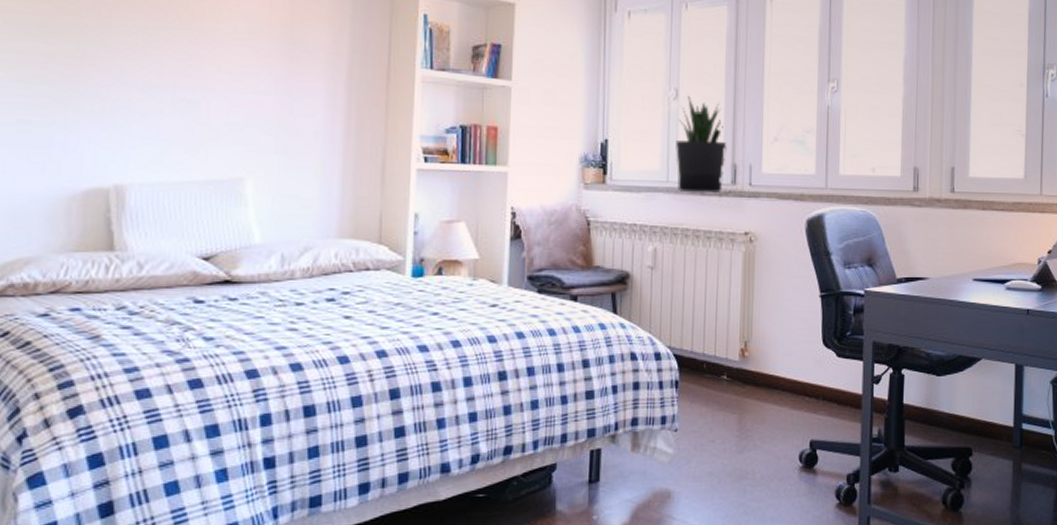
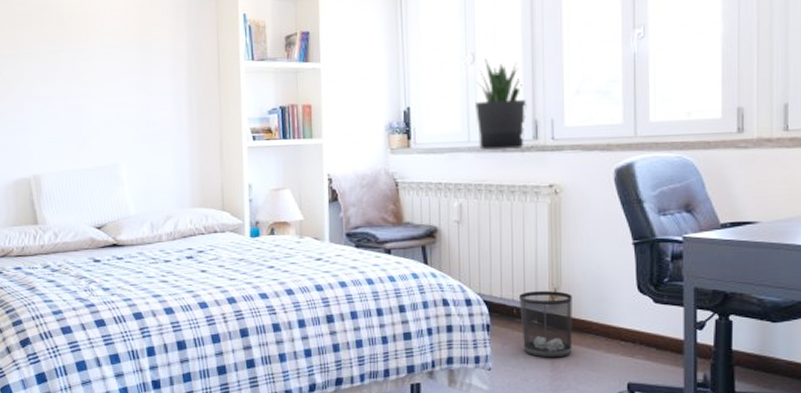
waste bin: none [709,344,762,416] -> present [518,291,573,358]

